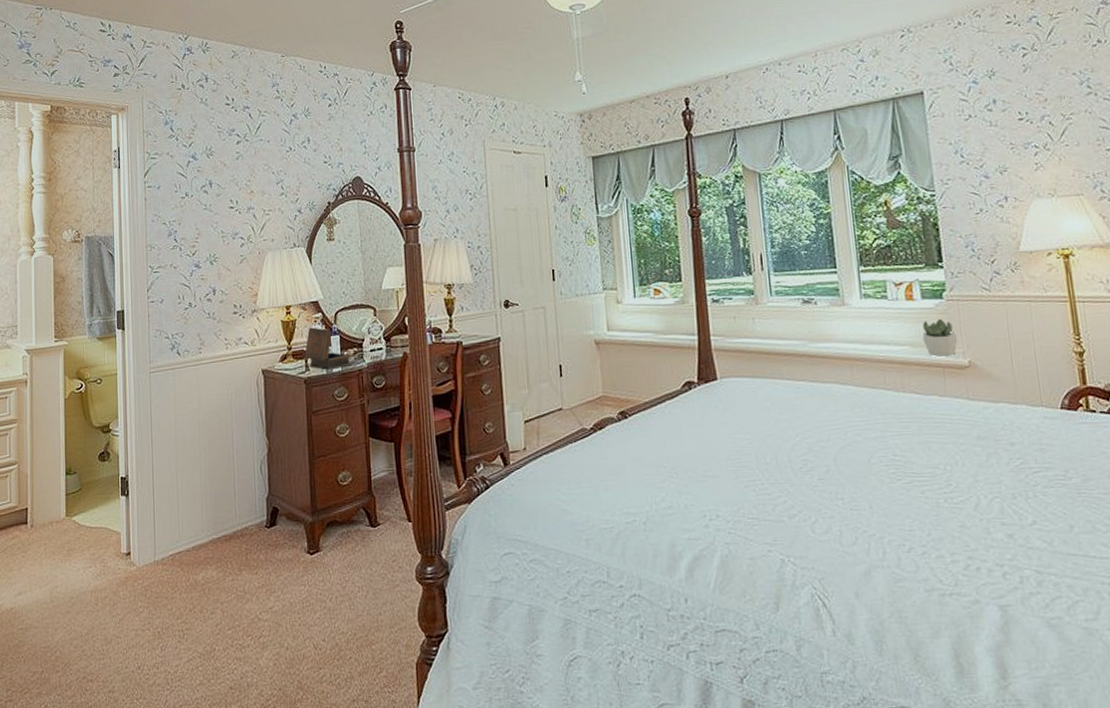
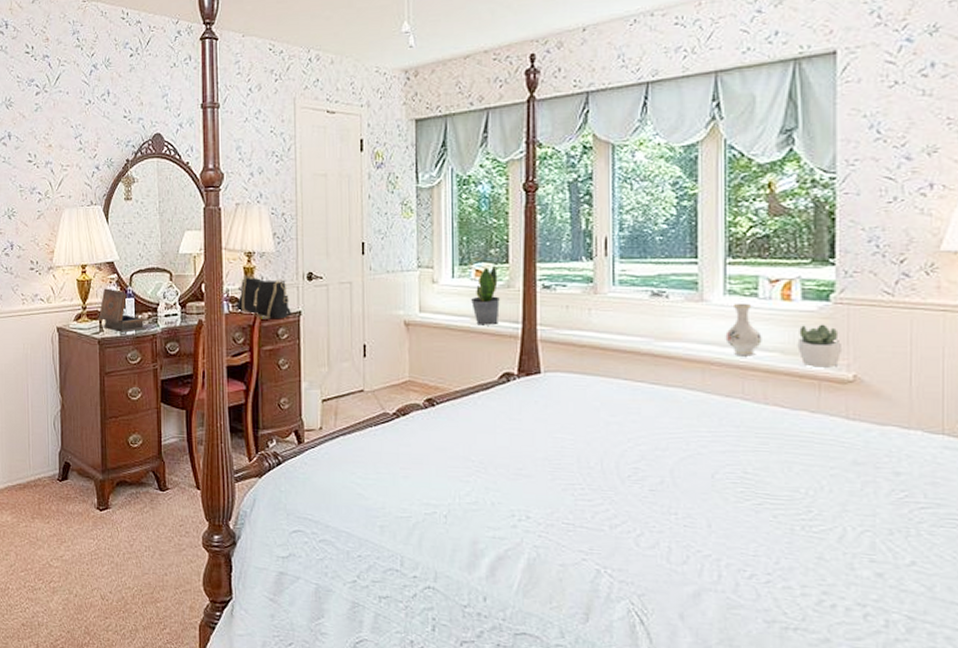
handbag: none [440,306,492,348] -> present [238,275,292,319]
potted plant: none [652,284,677,340] -> present [471,265,500,326]
vase: none [865,304,895,352] -> present [725,302,762,357]

